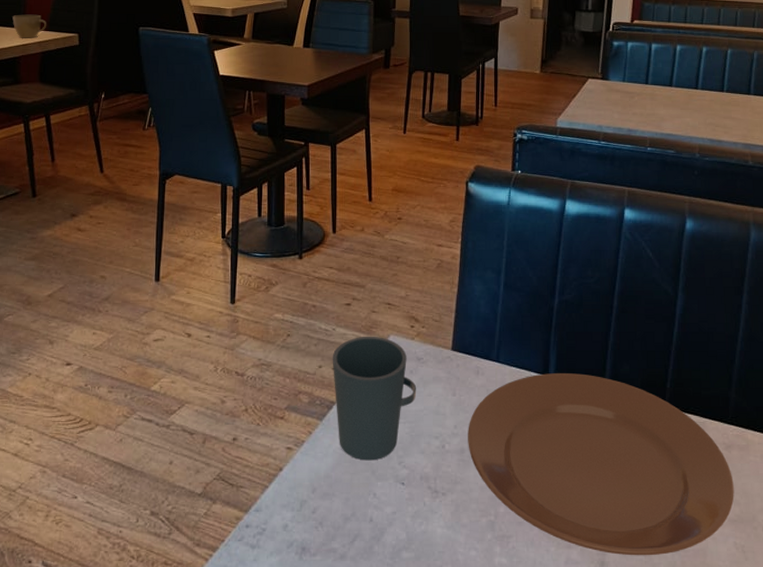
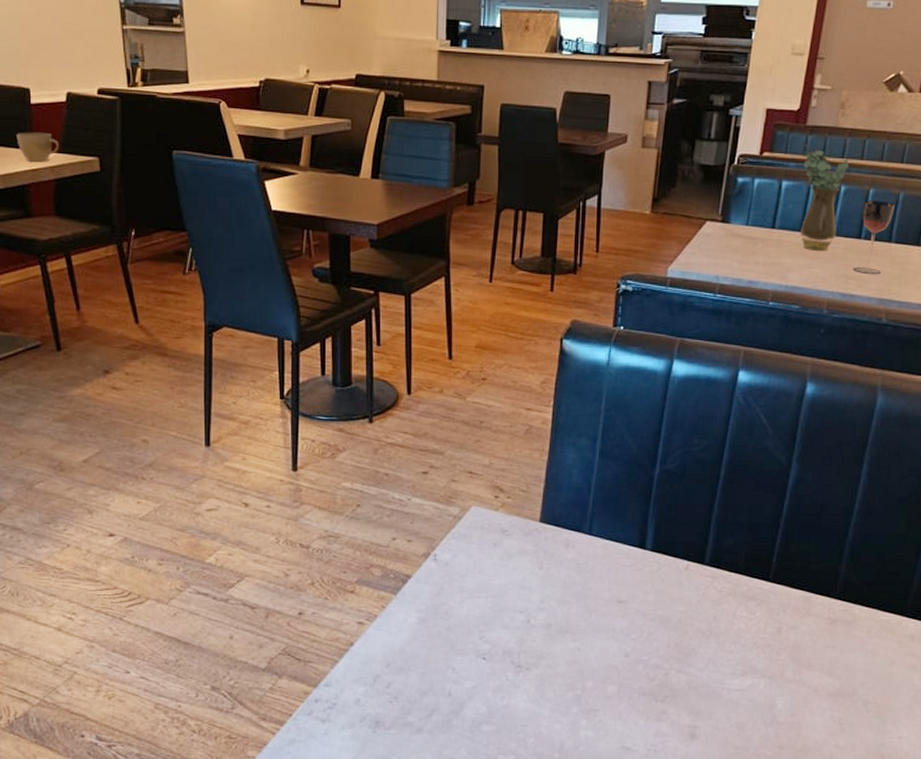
cup: present [332,336,417,461] -> none [407,506,501,636]
plate: present [468,373,734,556] -> none [555,547,836,729]
vase: none [667,13,708,103] -> present [800,144,849,252]
wineglass: none [719,59,751,122] -> present [853,200,895,274]

